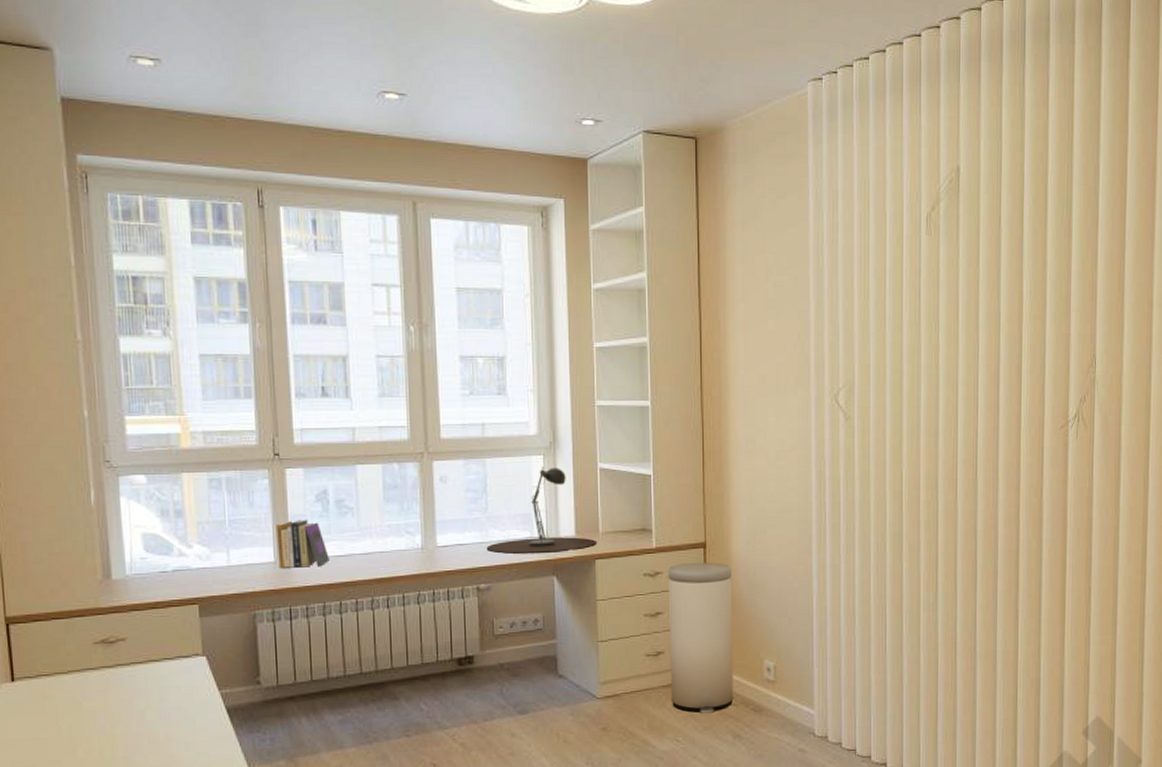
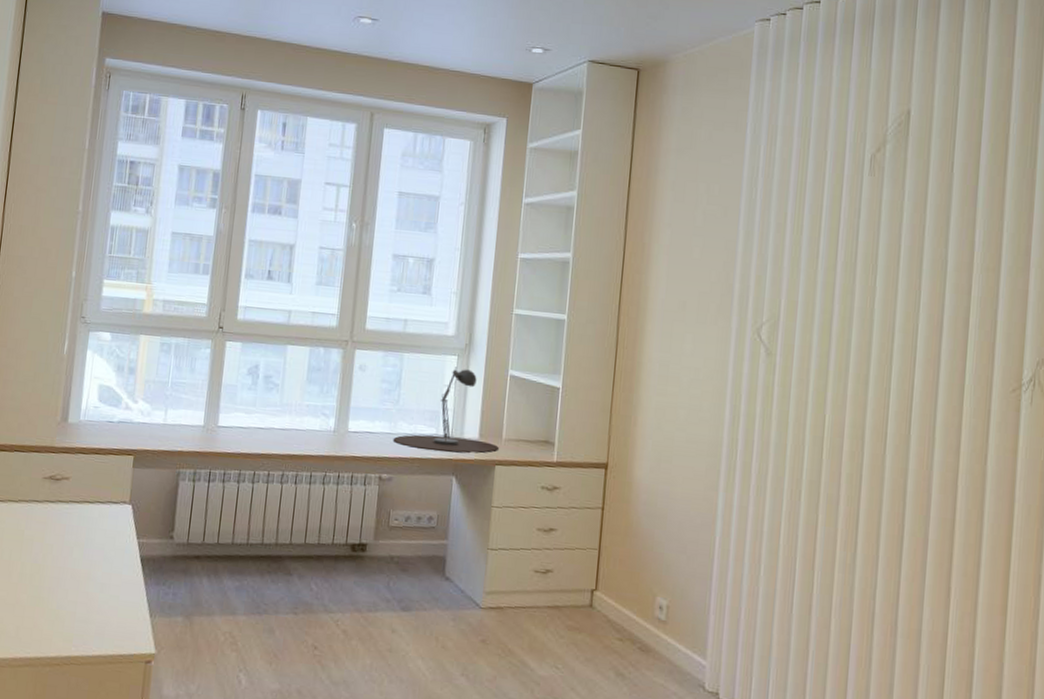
books: present [275,519,329,568] -> none [206,389,251,436]
pedal bin: present [668,562,734,715] -> none [554,481,632,646]

